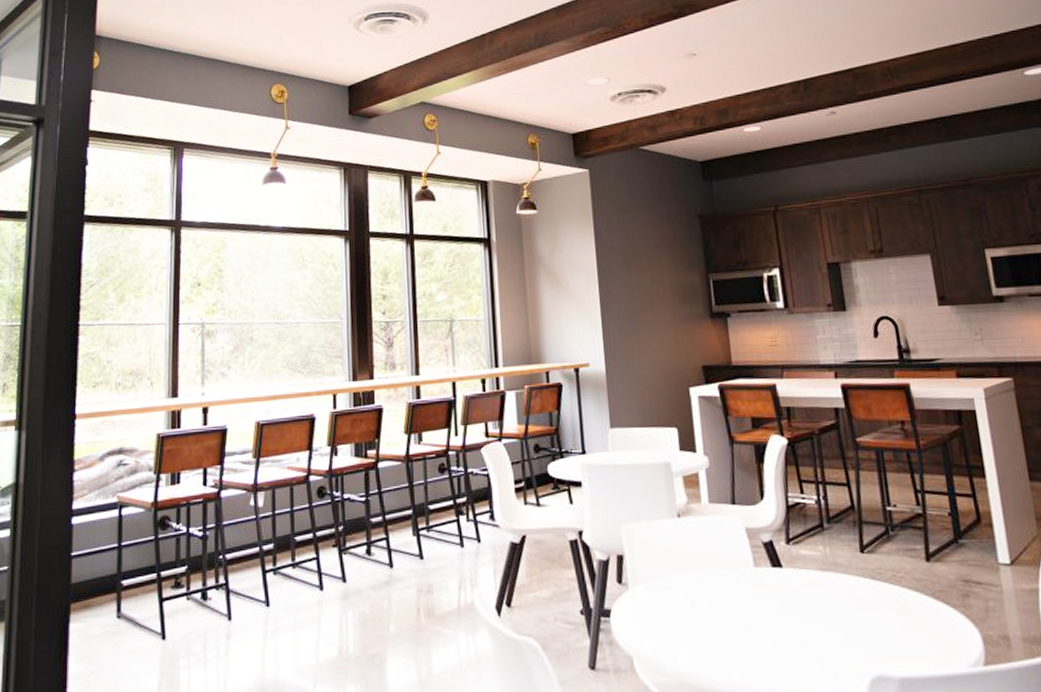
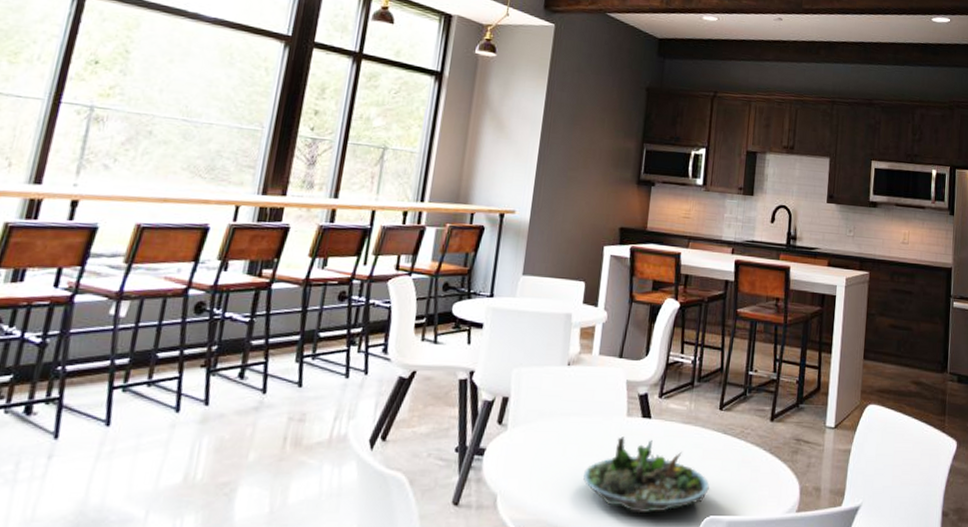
succulent planter: none [720,589,868,673] -> present [583,437,709,514]

